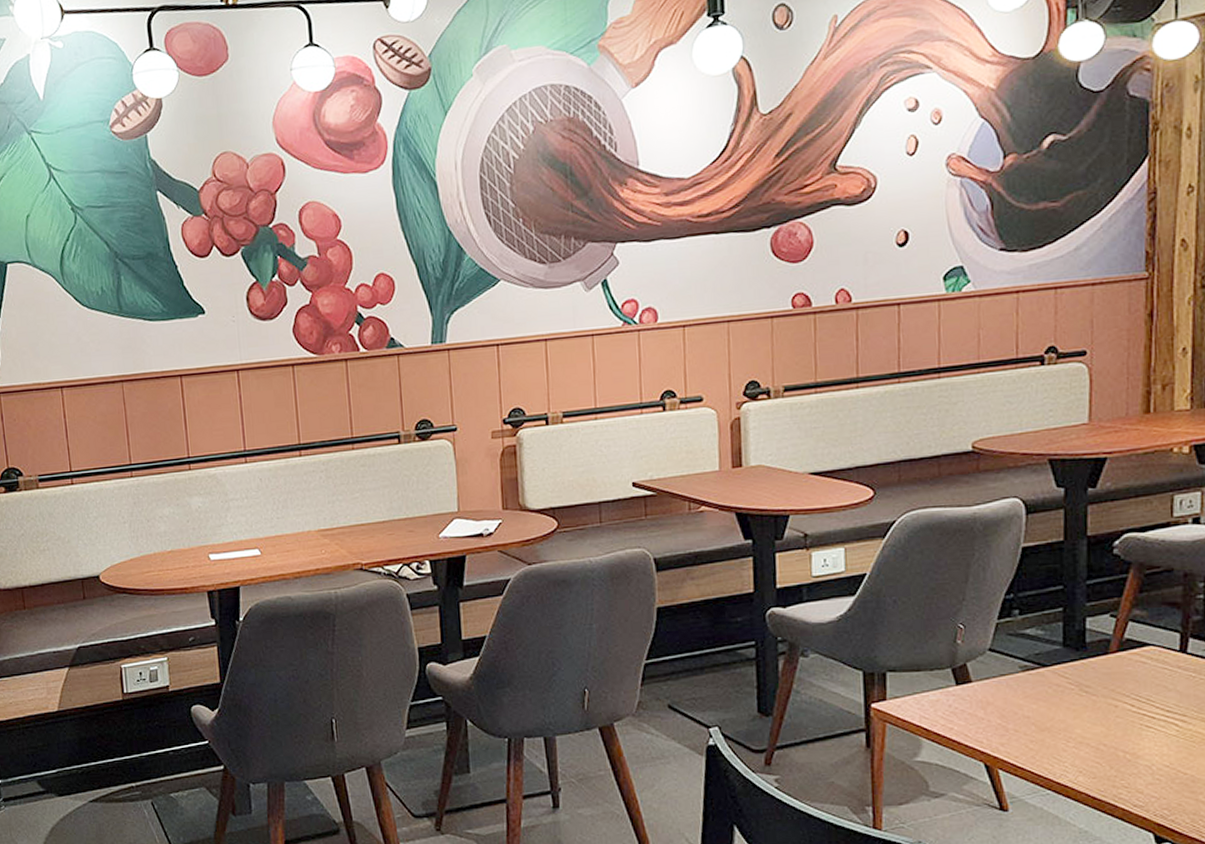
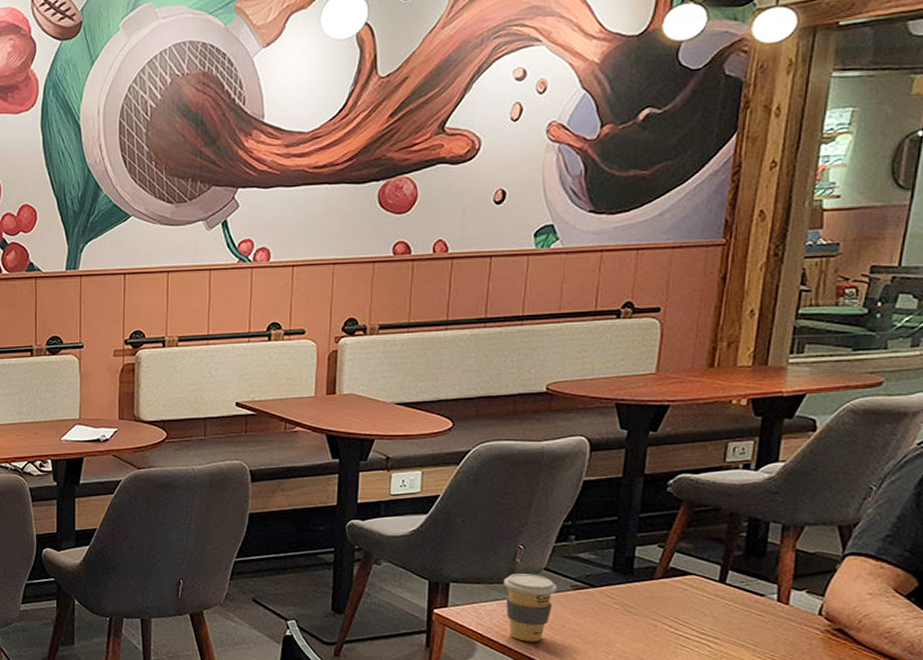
coffee cup: none [945,656,1005,734] -> present [503,573,558,642]

